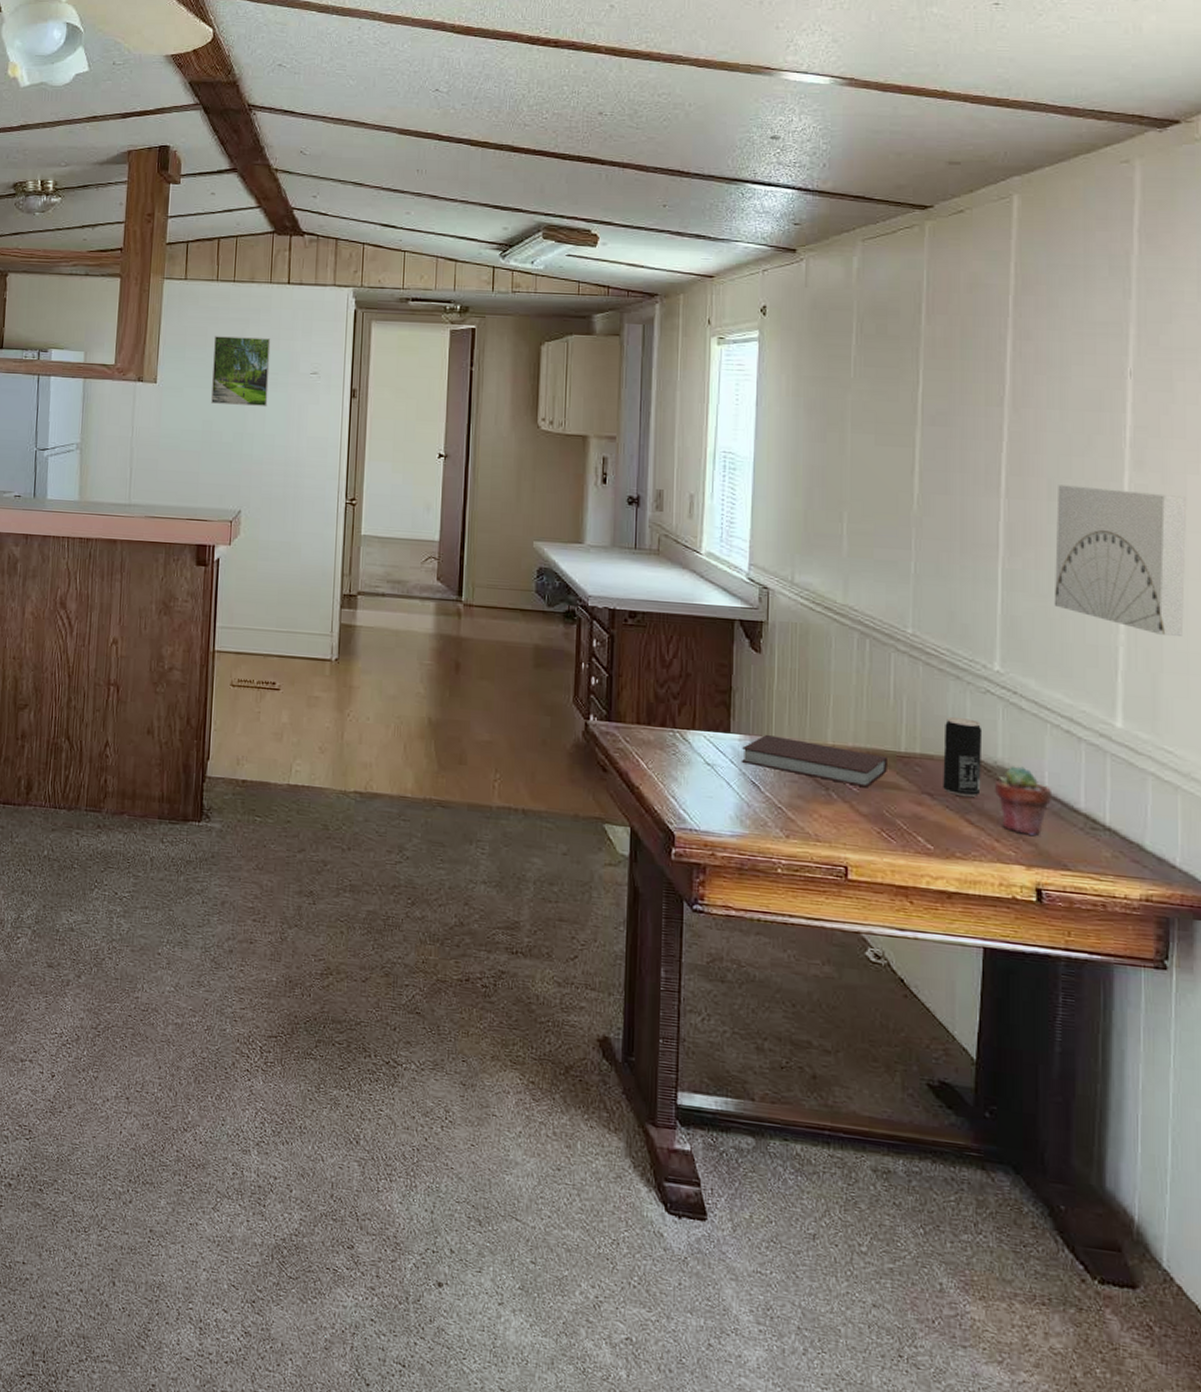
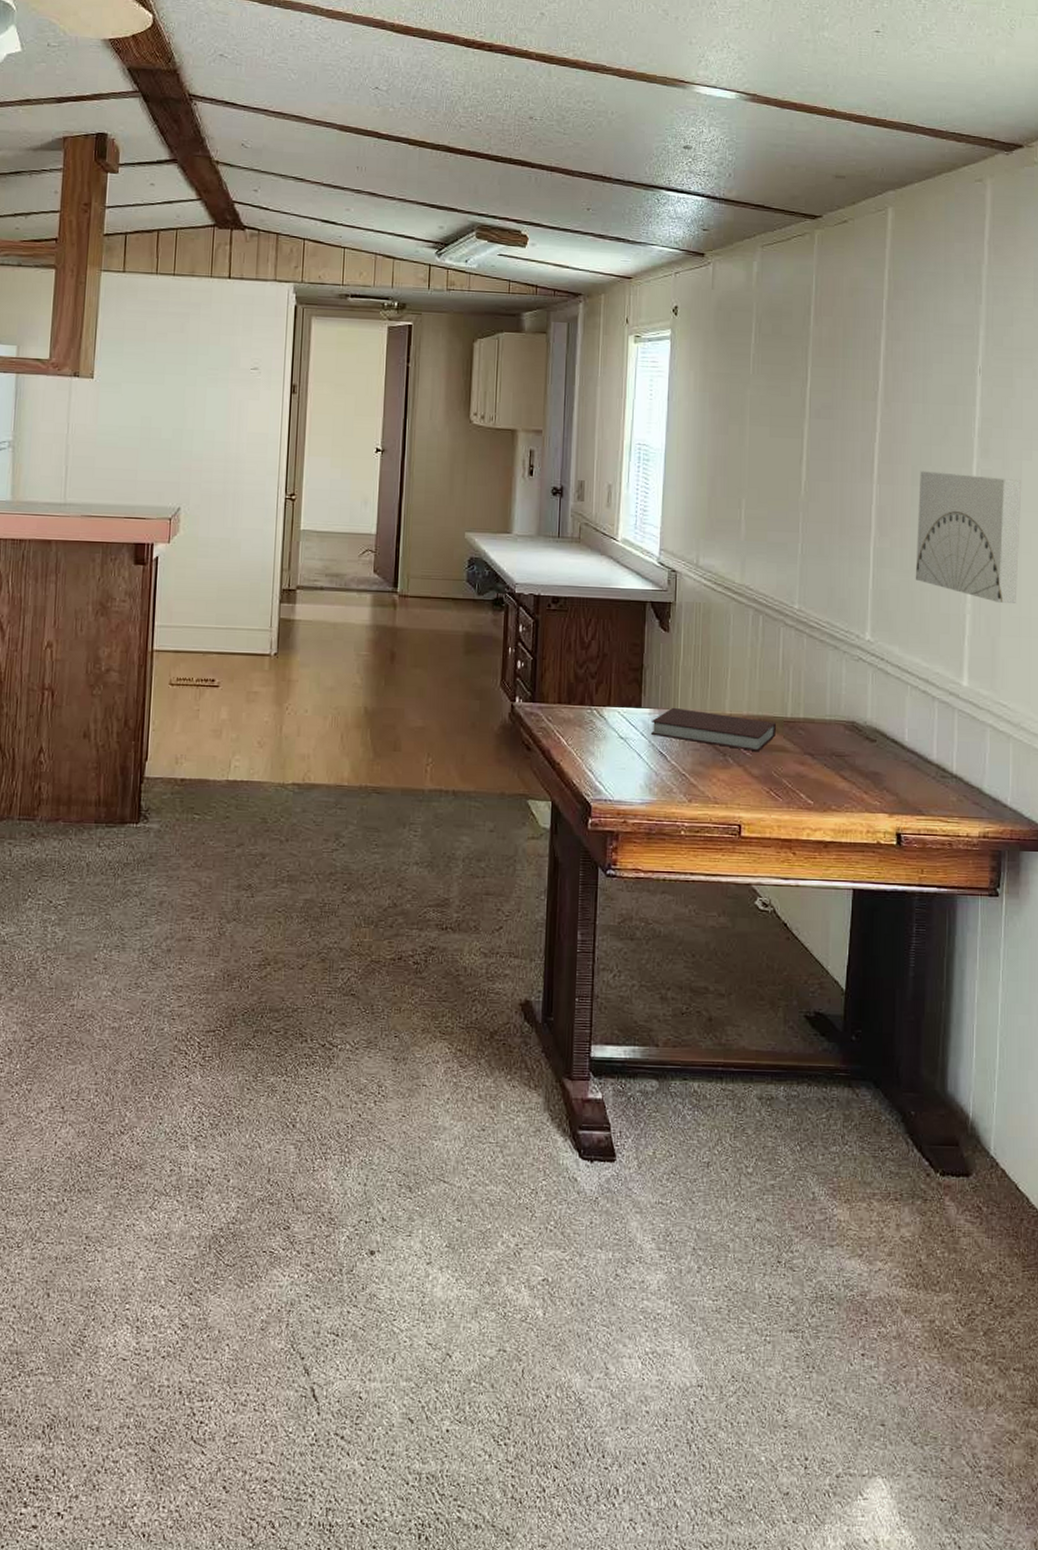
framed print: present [211,336,271,406] -> none [150,330,211,402]
beverage can: present [943,716,983,798] -> none [822,683,855,755]
potted succulent: present [995,766,1051,835] -> none [865,725,910,786]

